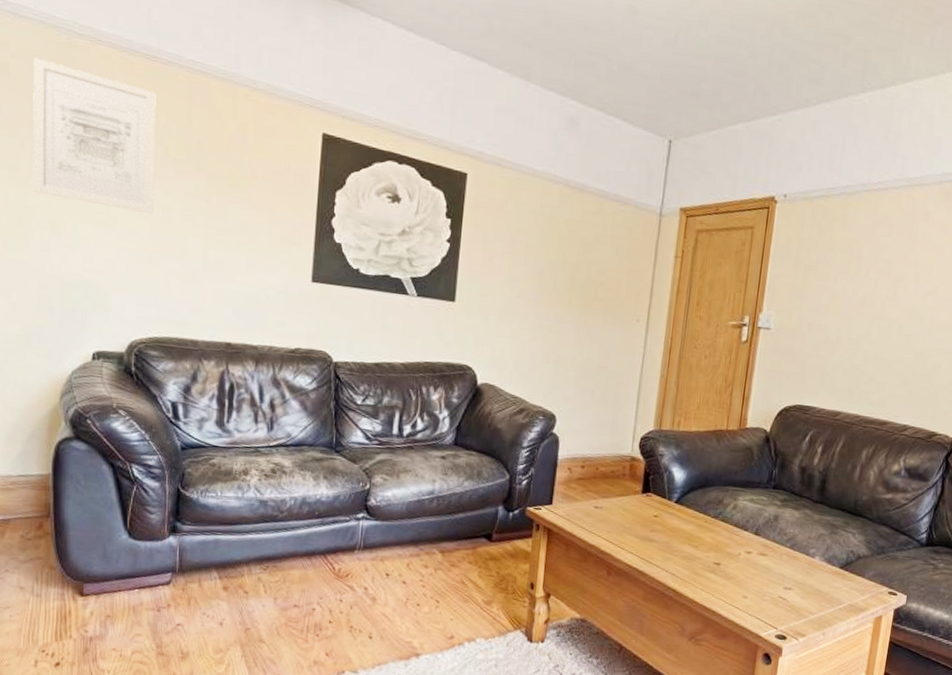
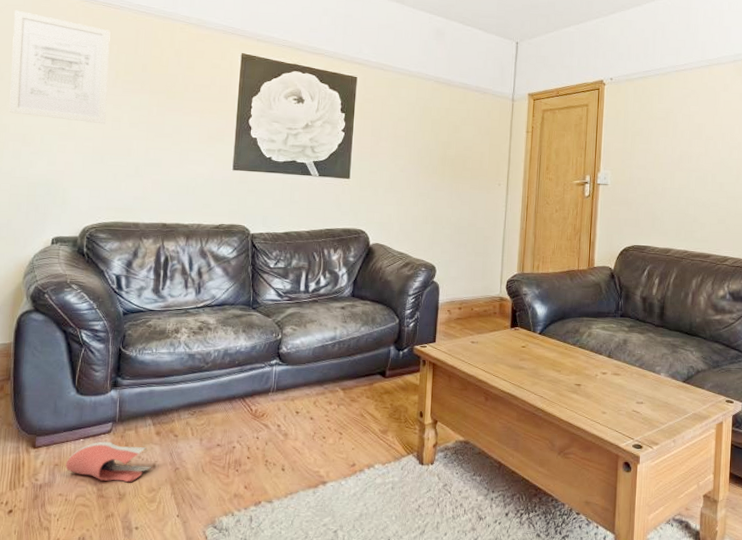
shoe: none [119,593,218,641] -> present [65,441,151,483]

